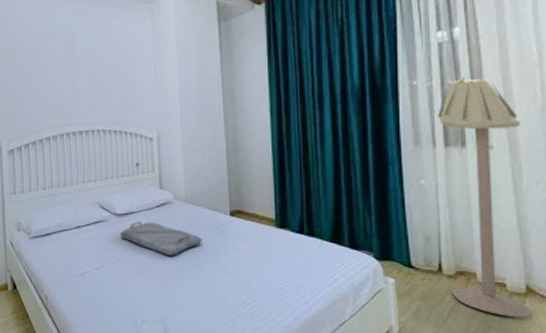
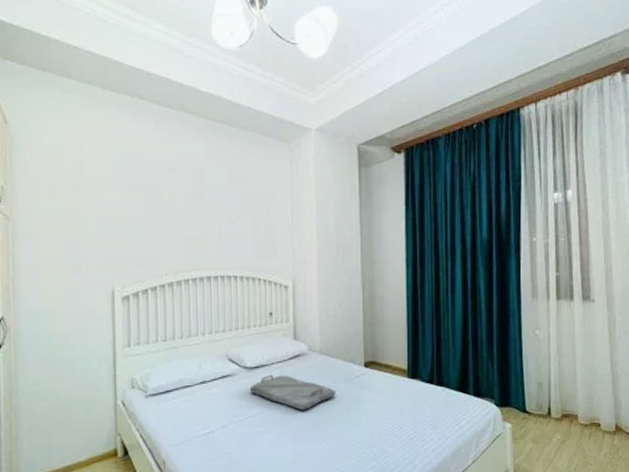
floor lamp: present [438,77,532,318] -> none [552,236,619,454]

